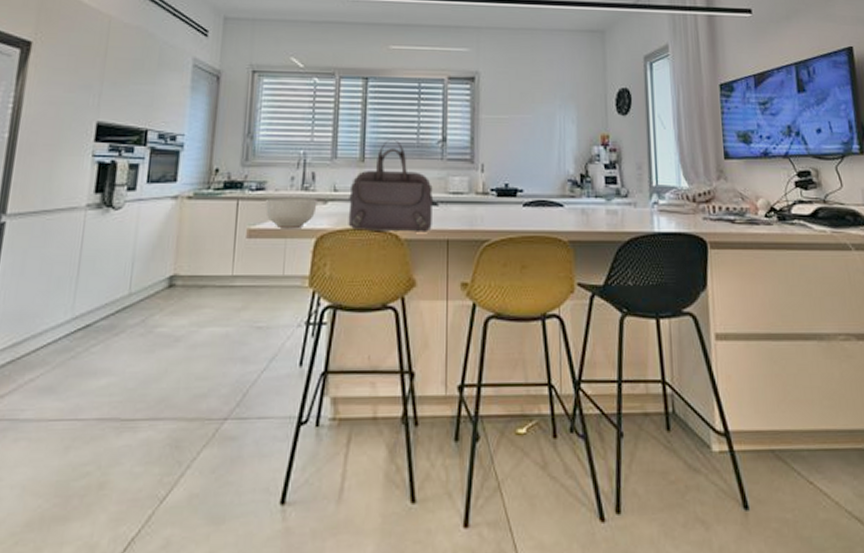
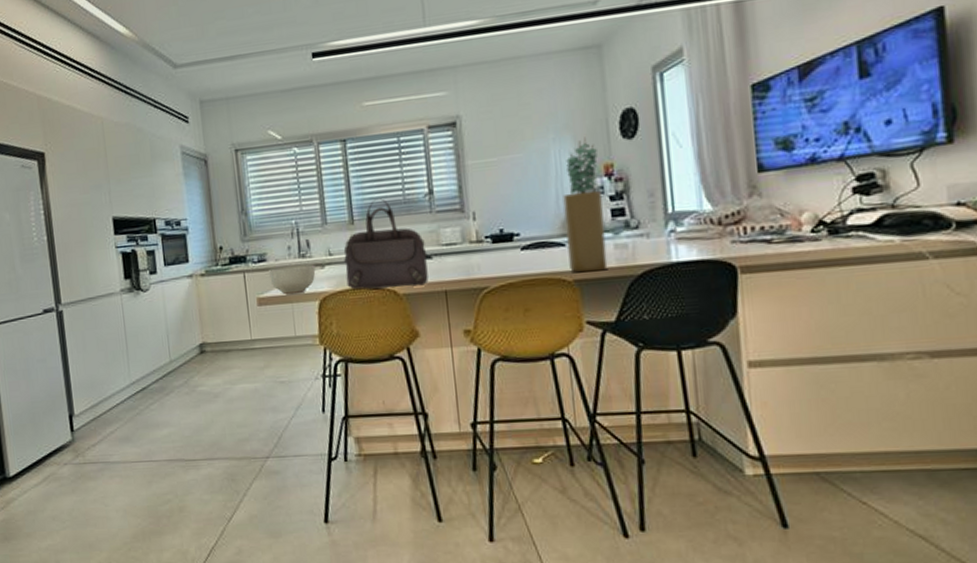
vase: none [564,108,600,234] -> present [563,137,608,273]

